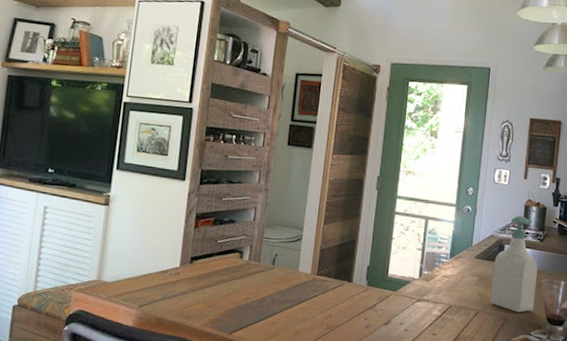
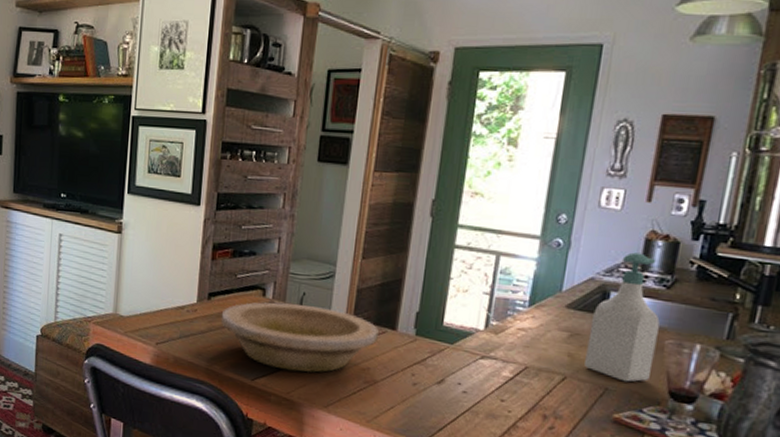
bowl: none [201,263,338,324] -> present [220,302,379,373]

